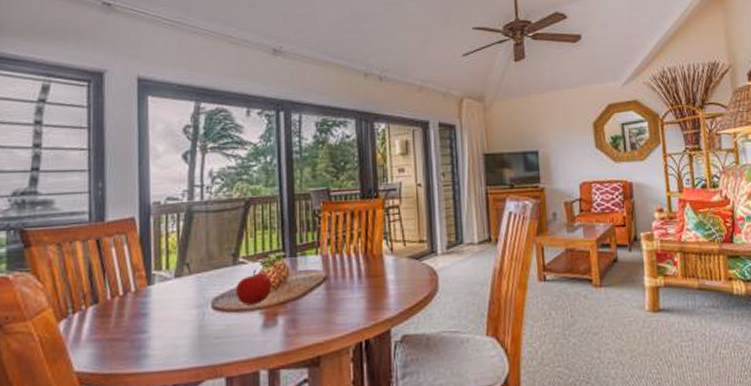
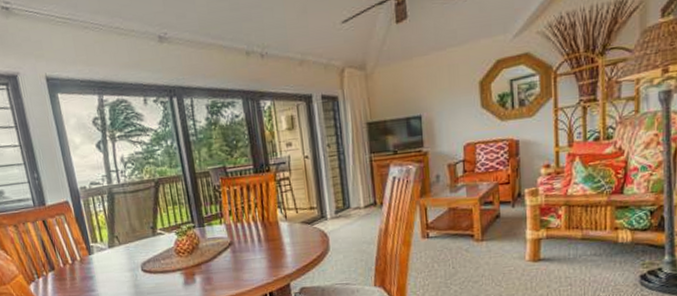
fruit: present [235,269,272,306] -> none [158,238,187,268]

